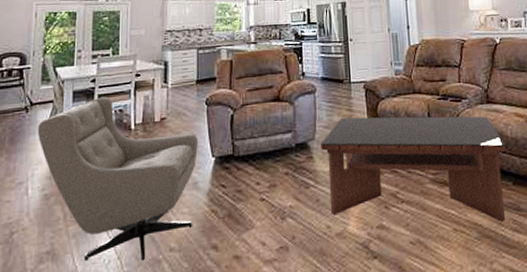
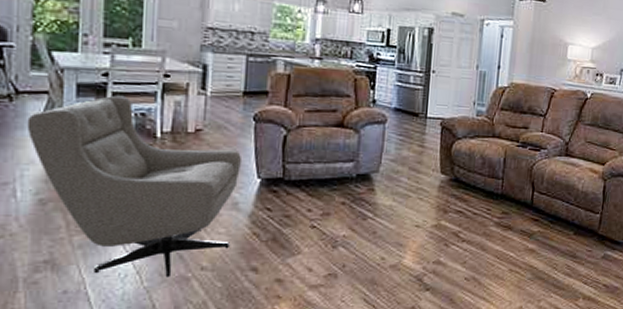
coffee table: present [321,116,507,222] -> none [384,153,575,266]

